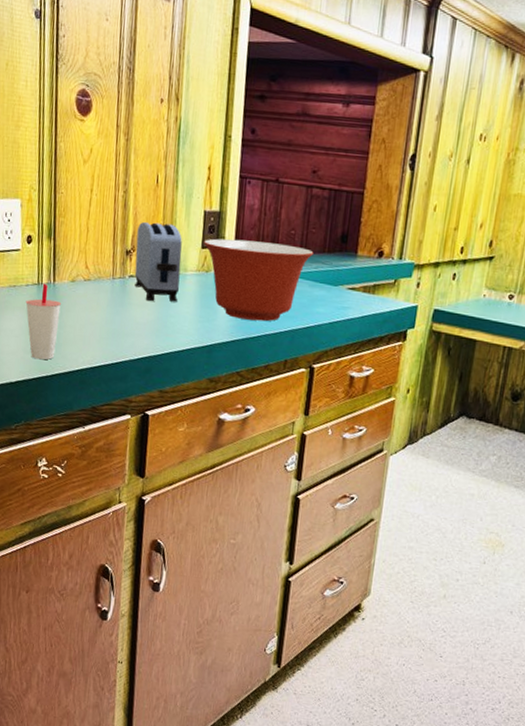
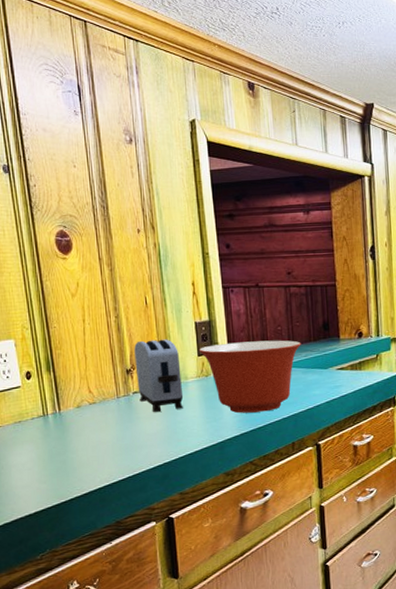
cup: present [25,283,61,360] -> none [33,414,71,487]

